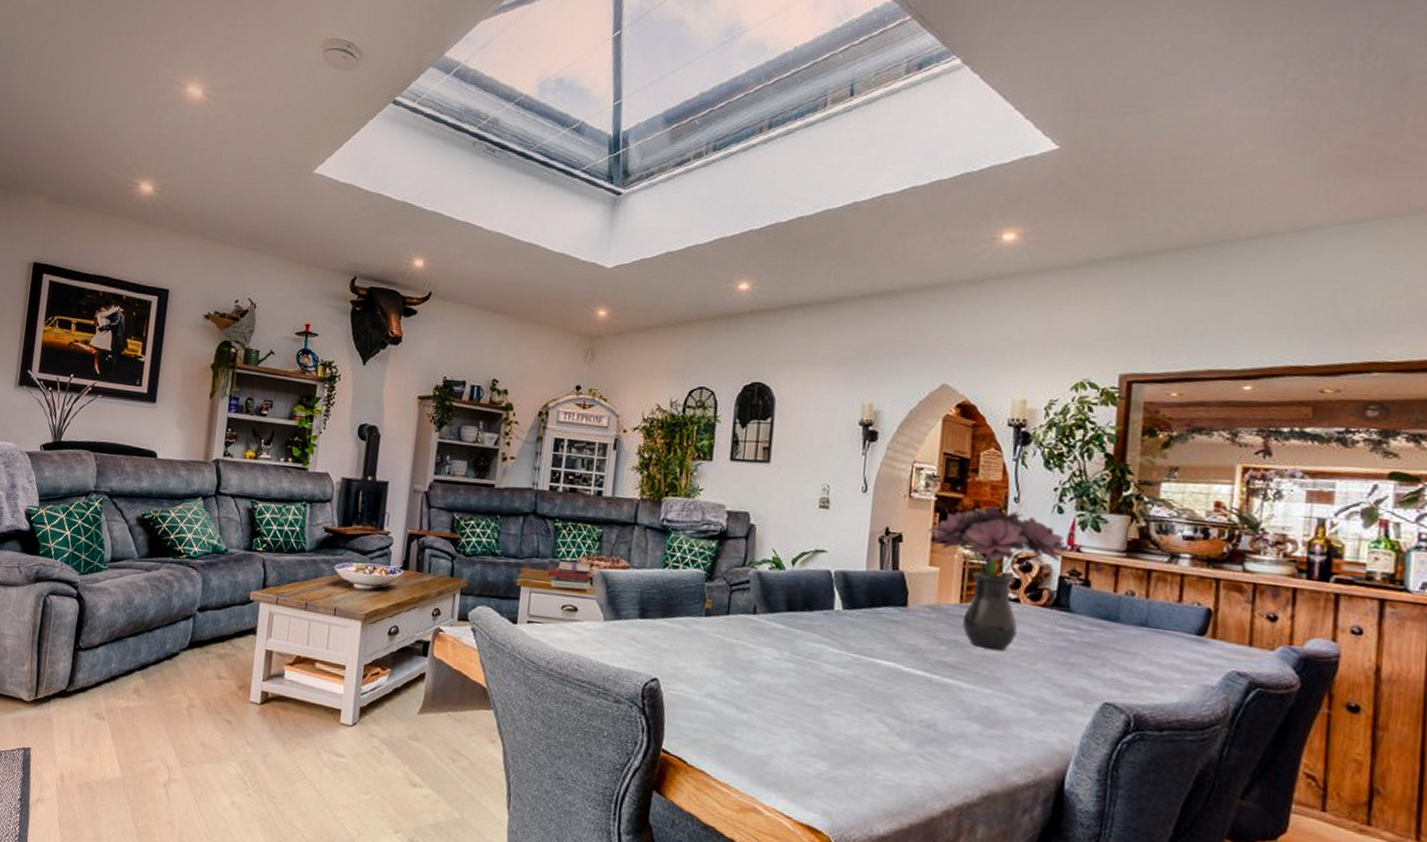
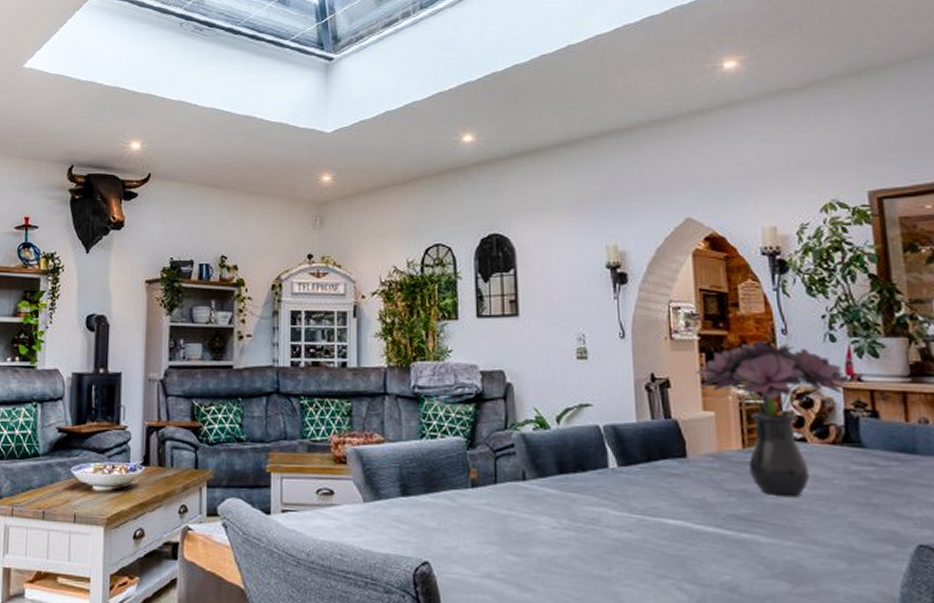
books: present [547,561,591,591] -> none [298,440,345,473]

